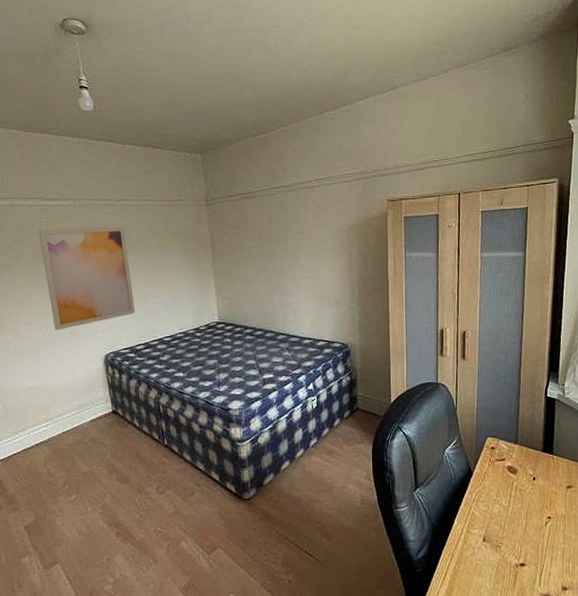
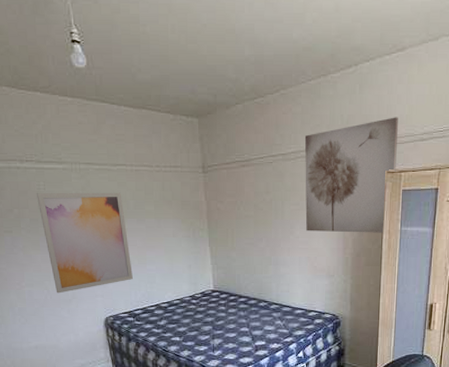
wall art: none [305,149,396,260] -> present [304,117,398,233]

